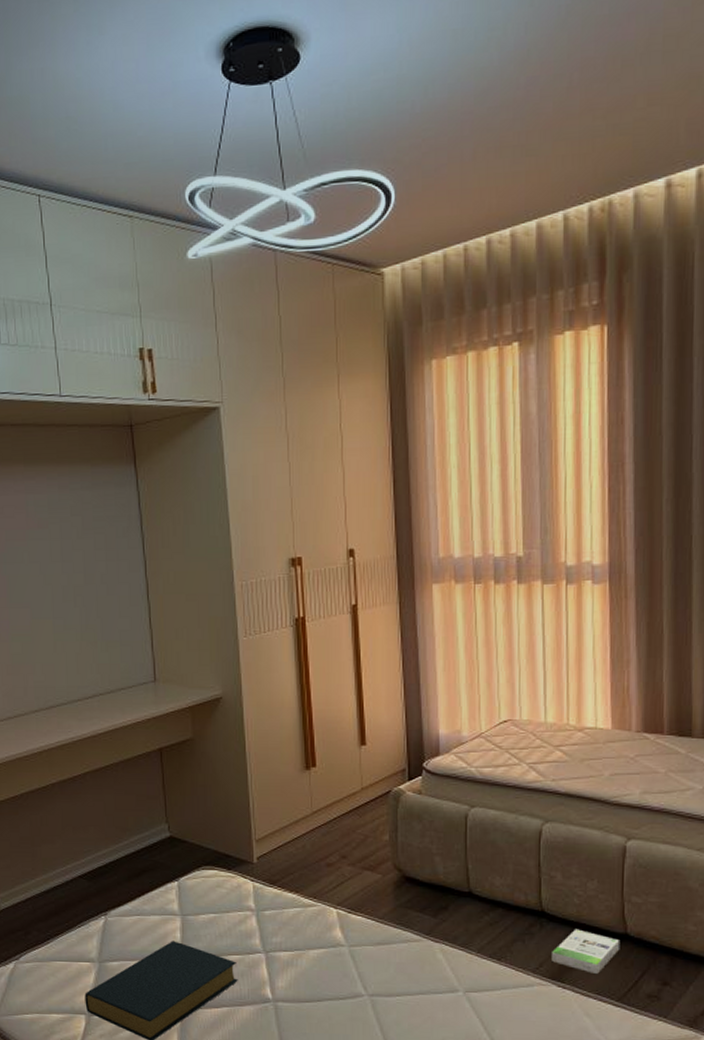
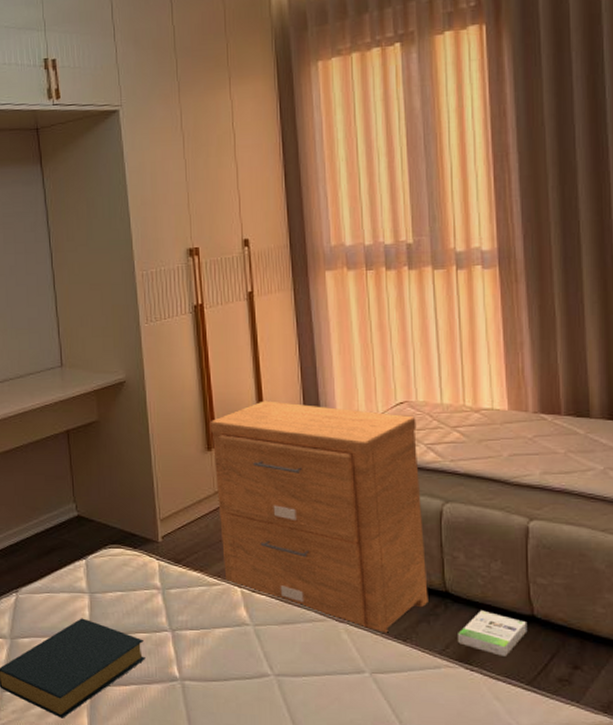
nightstand: none [309,718,524,952] -> present [209,400,428,633]

